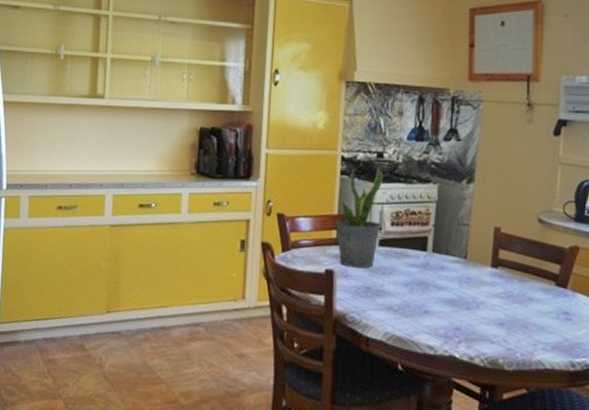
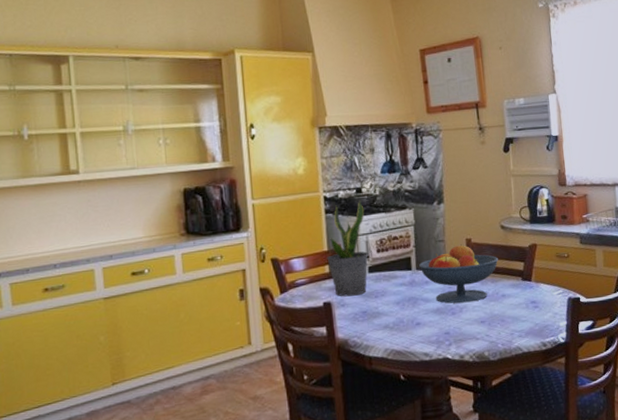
fruit bowl: none [436,232,531,300] -> present [419,244,499,304]

